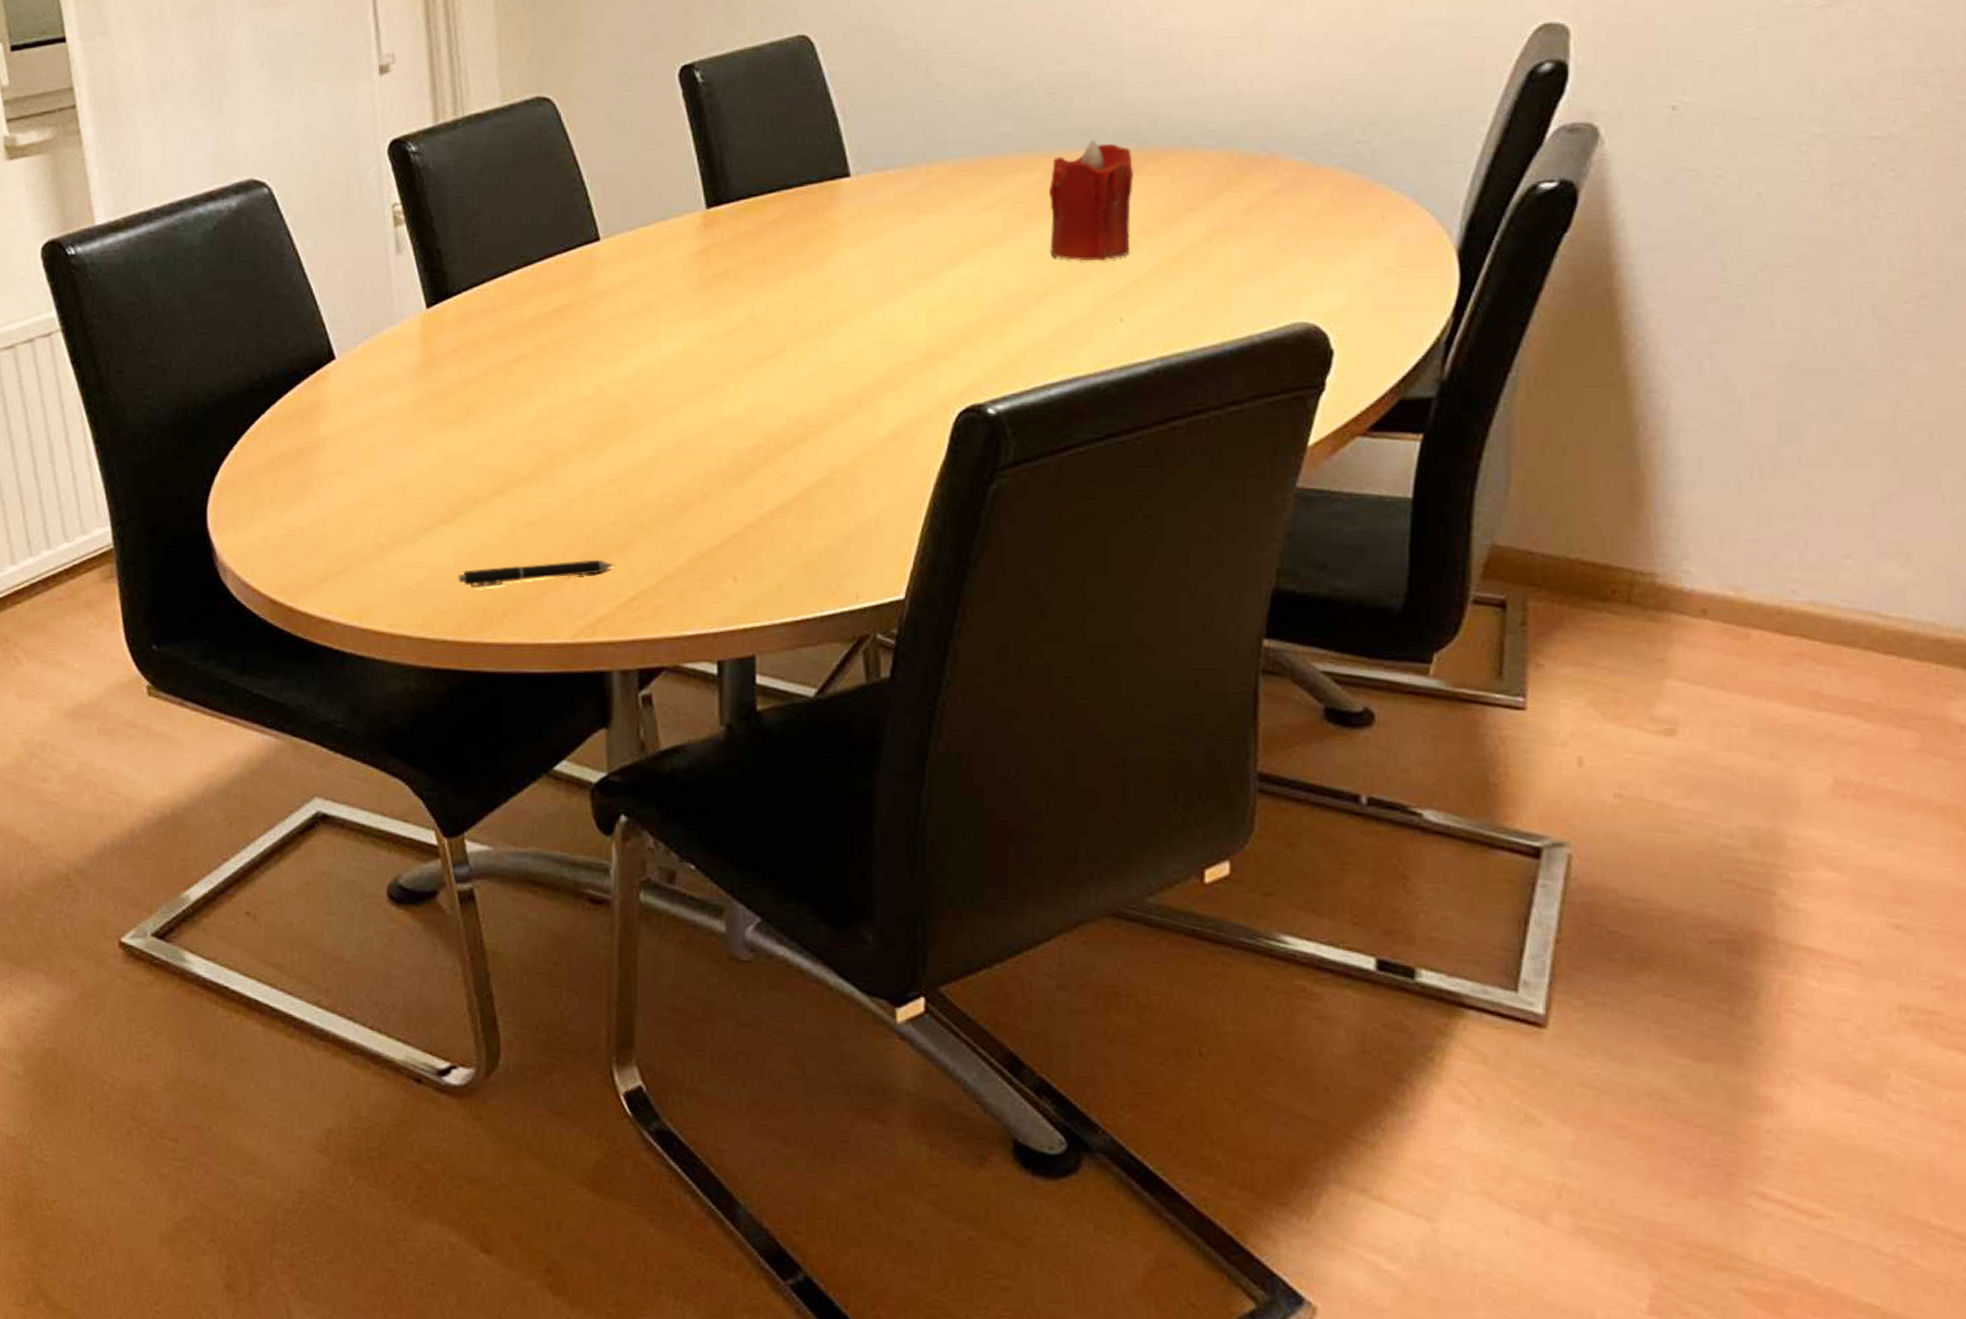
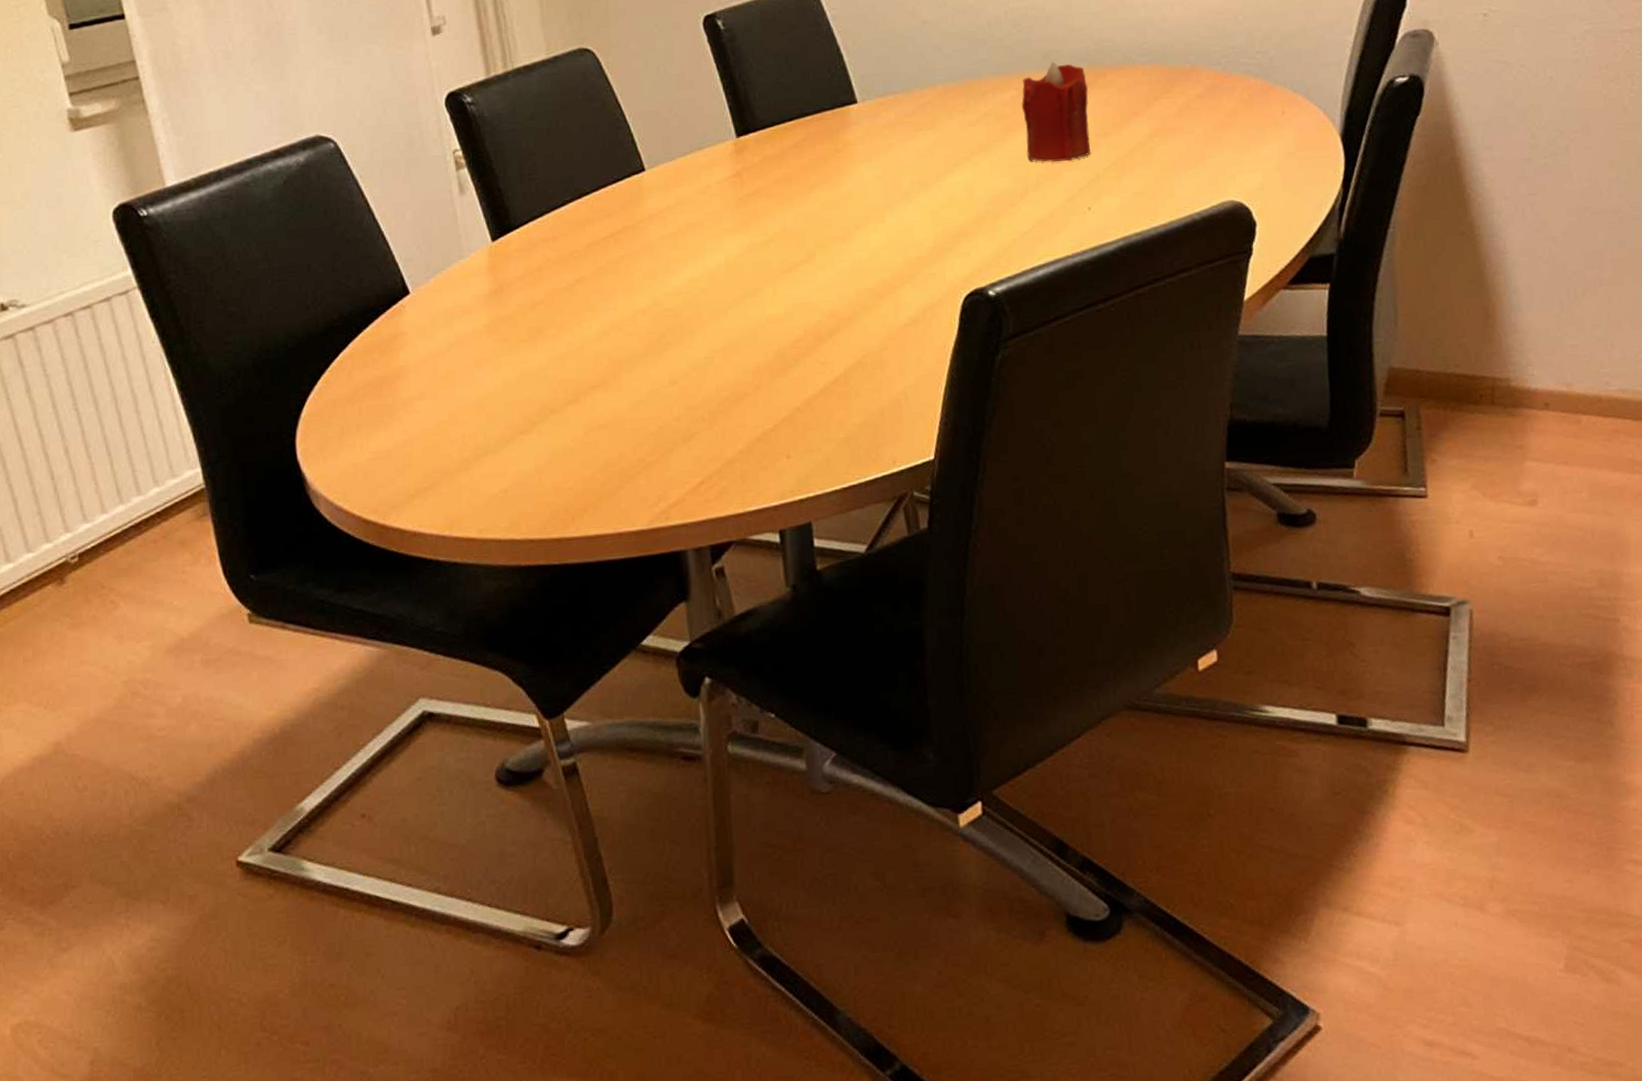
pen: present [458,559,615,589] -> none [540,452,682,490]

